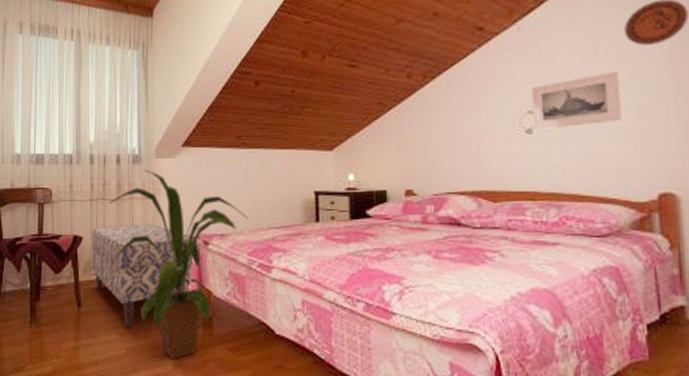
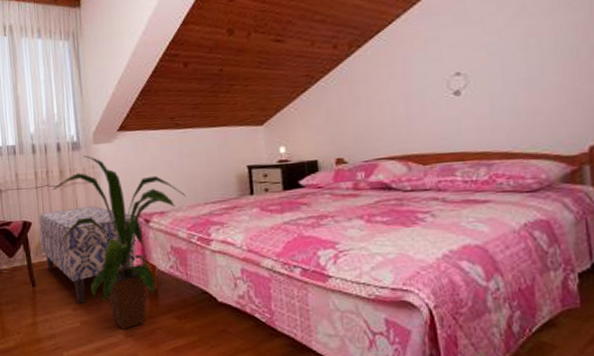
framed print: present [531,71,622,130] -> none [458,26,551,91]

